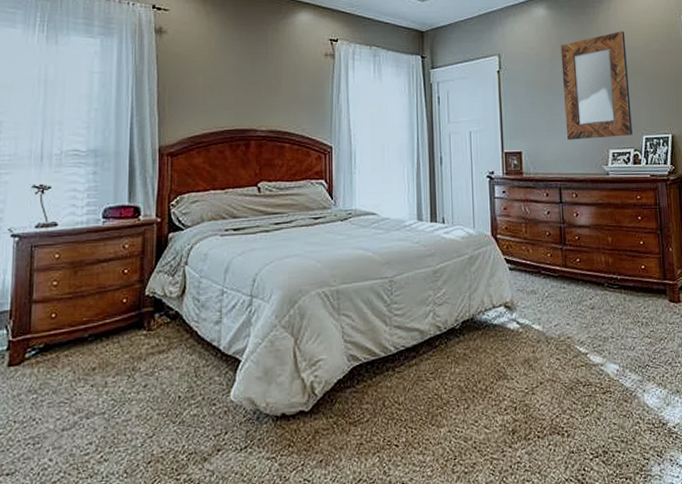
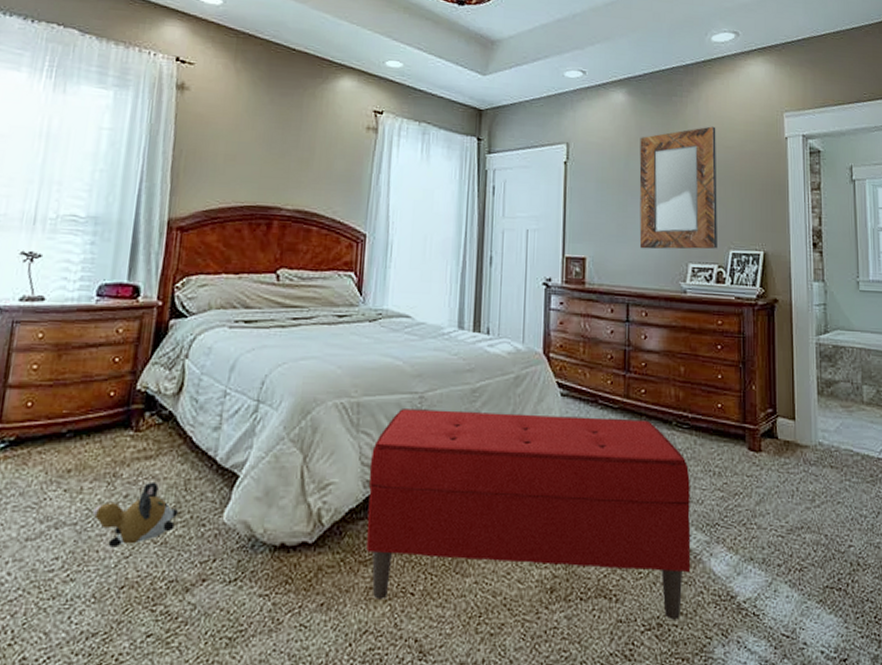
plush toy: none [118,371,192,430] -> present [93,481,179,548]
bench: none [351,284,628,453] -> present [366,409,691,620]

